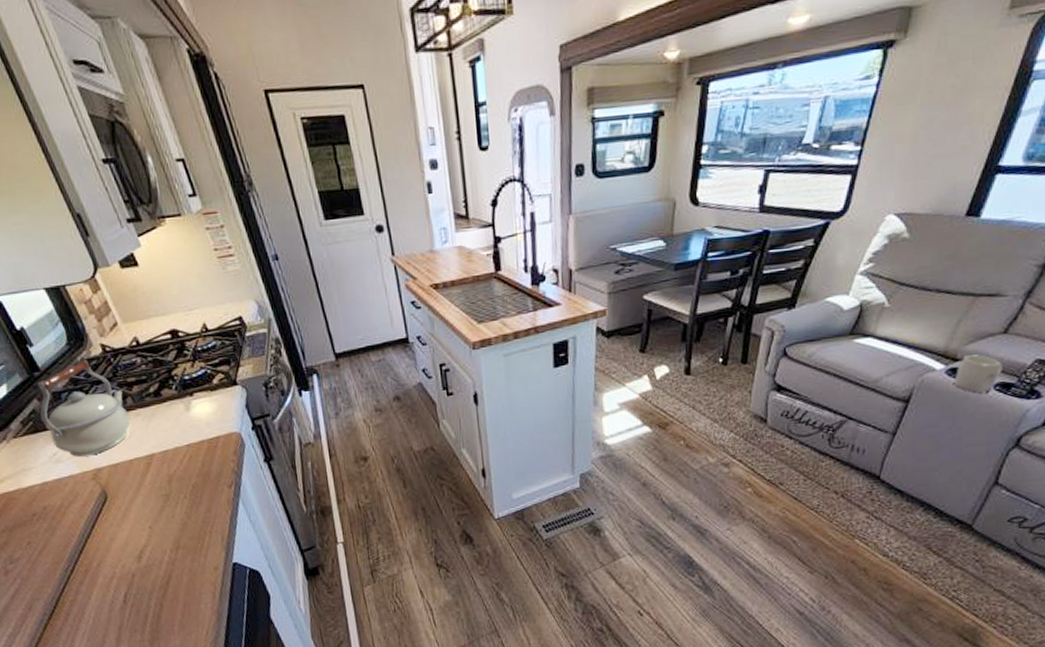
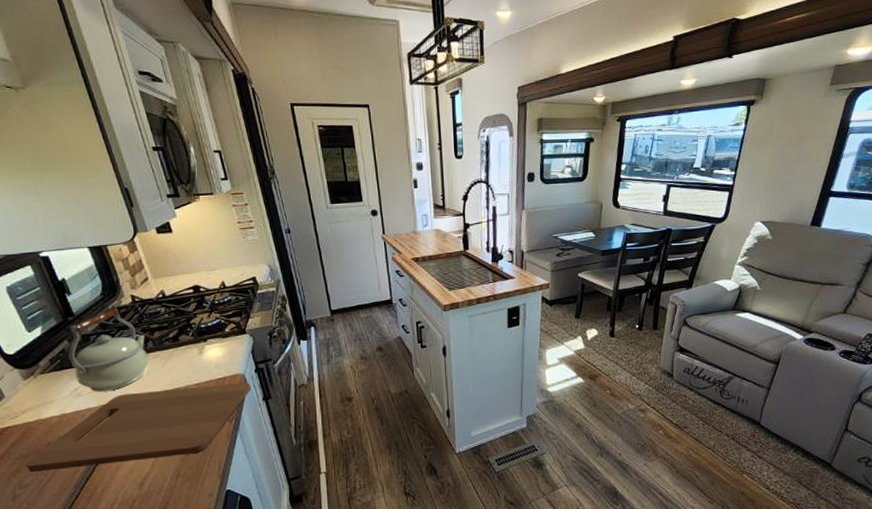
cutting board: none [12,441,250,546] -> present [25,382,252,473]
mug: present [954,355,1004,392] -> none [810,329,845,357]

